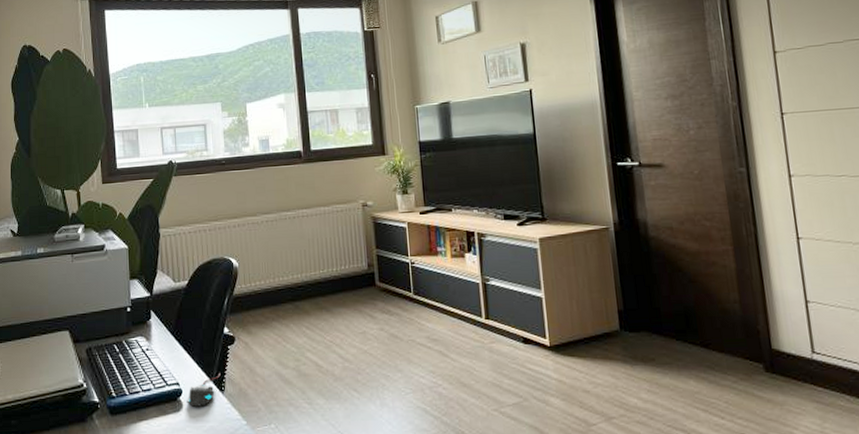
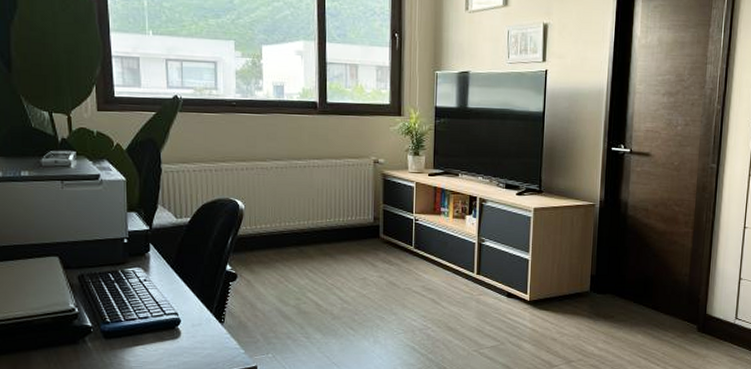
mouse: present [186,373,221,407] -> none [185,306,221,335]

